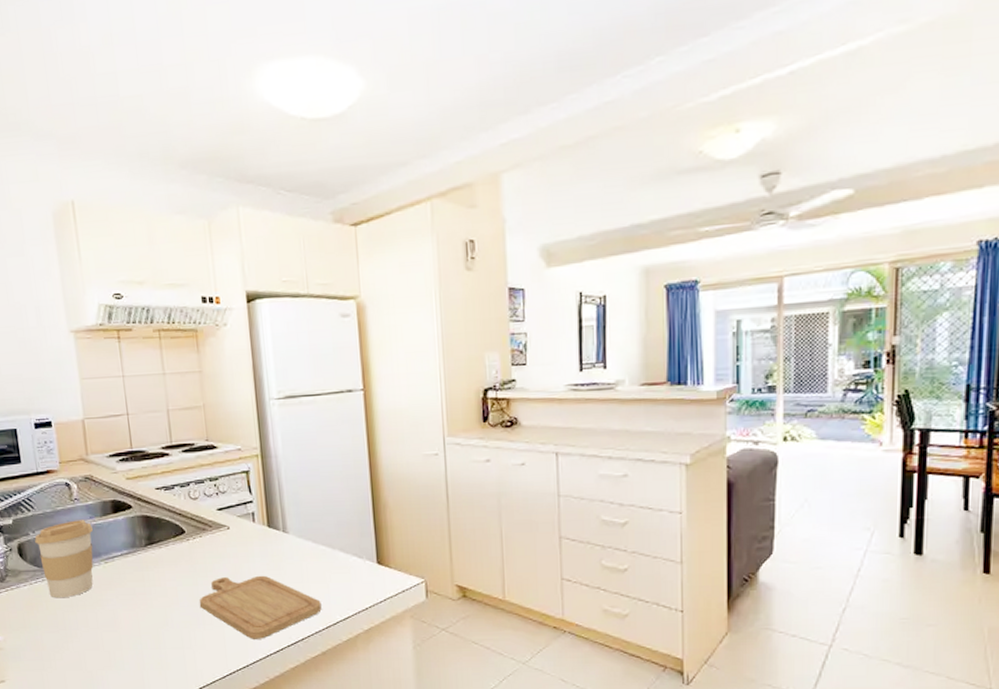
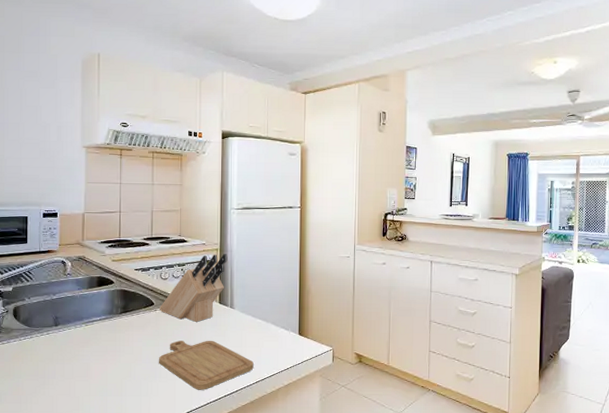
coffee cup: present [34,520,94,599] -> none [29,290,79,353]
knife block: none [193,461,273,553] -> present [160,254,228,322]

